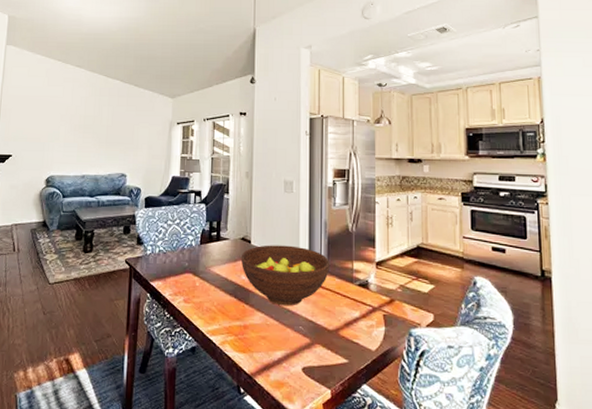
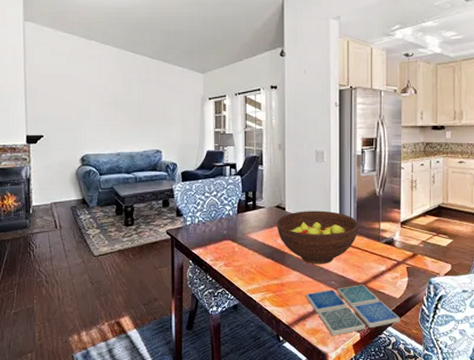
drink coaster: none [270,332,377,391] -> present [305,285,401,336]

